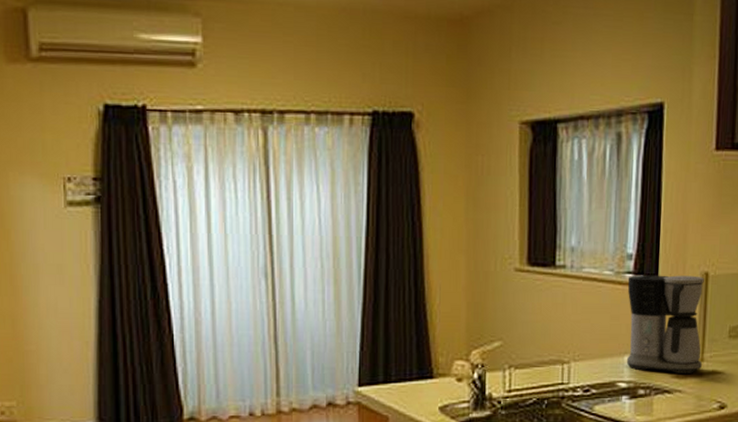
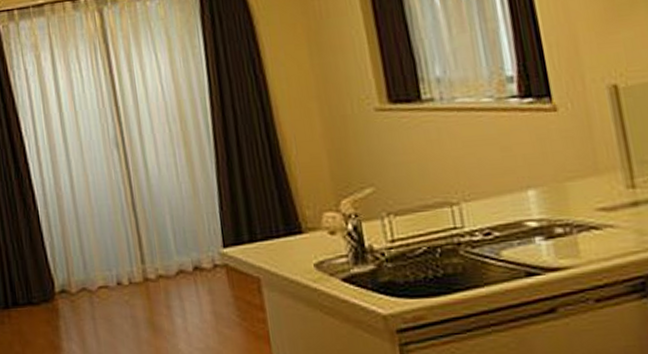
coffee maker: present [626,275,704,373] -> none [513,90,635,206]

